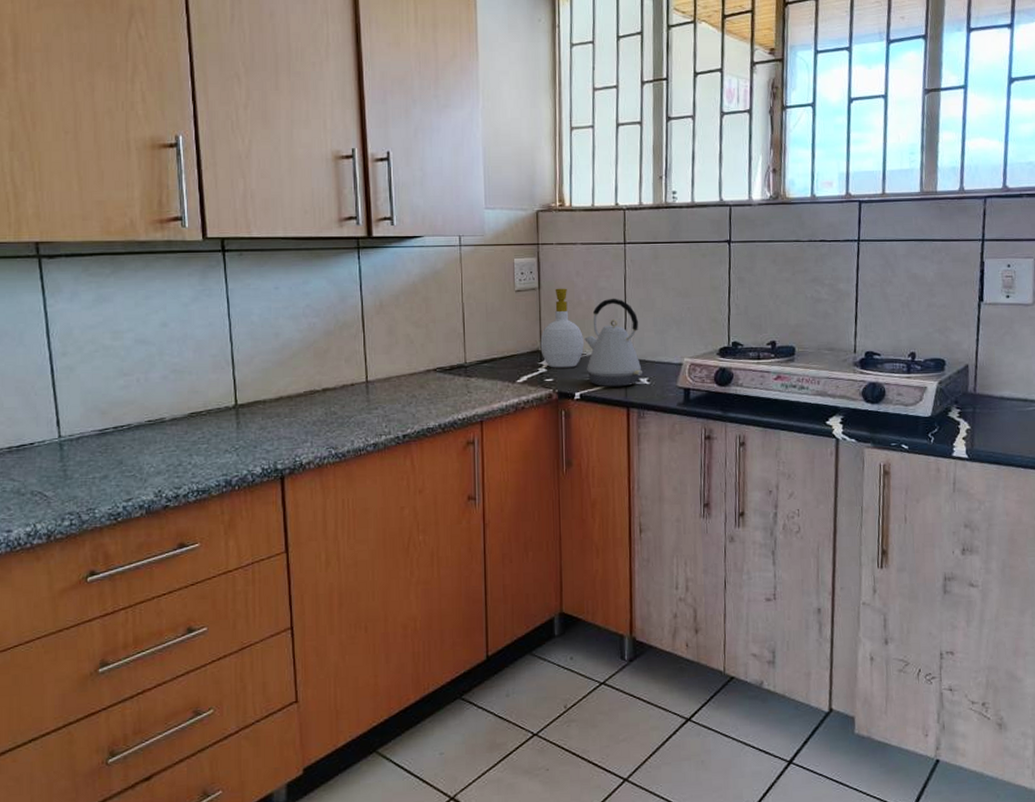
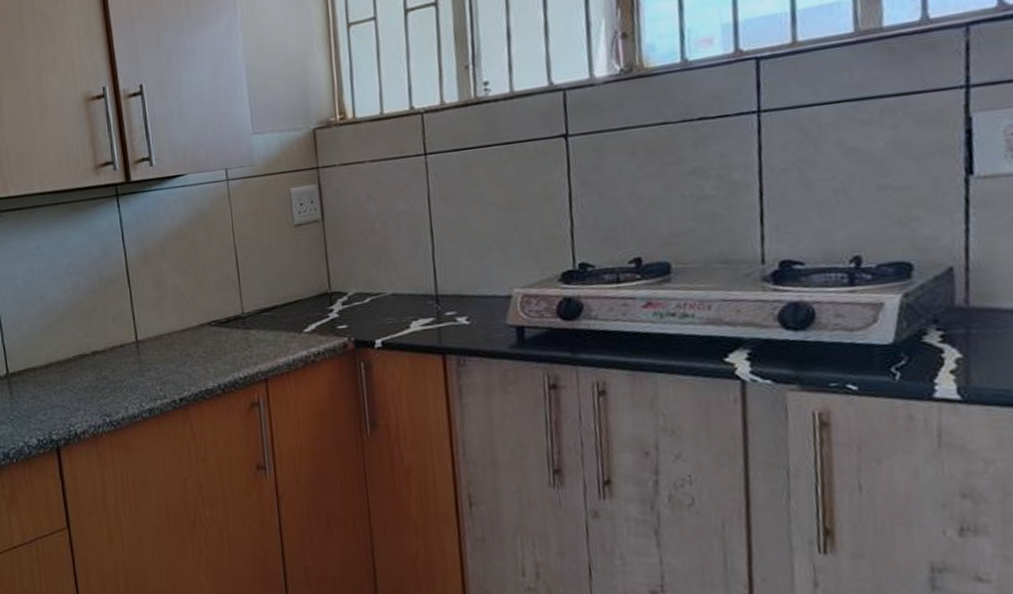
soap bottle: present [540,288,585,368] -> none [328,216,383,313]
kettle: present [585,298,642,387] -> none [382,222,459,331]

